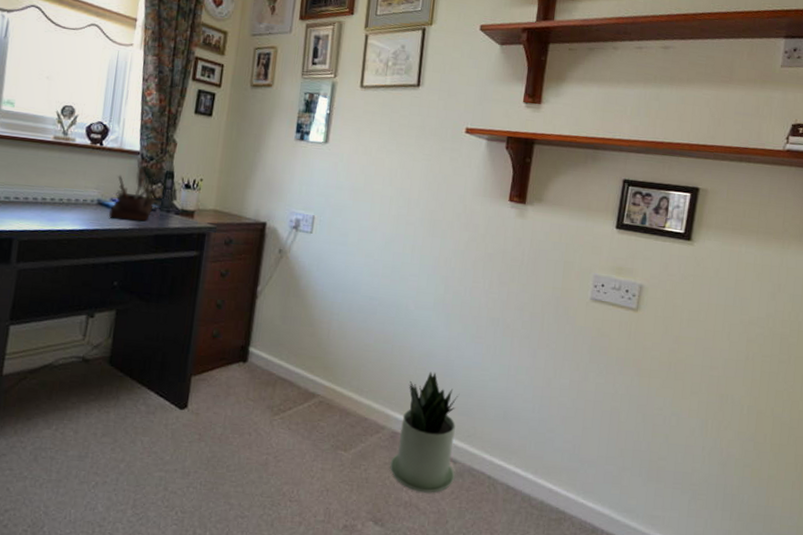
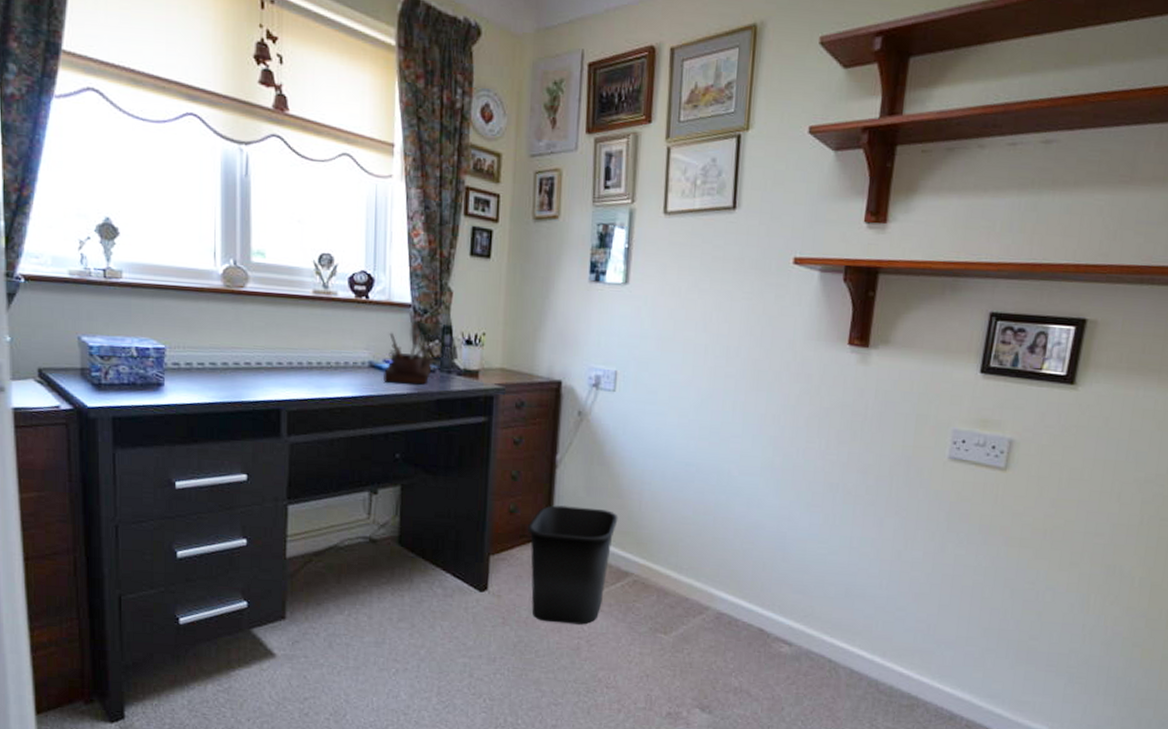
waste bin: none [226,331,309,442] -> present [528,505,618,625]
planter: present [390,371,460,493] -> none [716,545,794,678]

